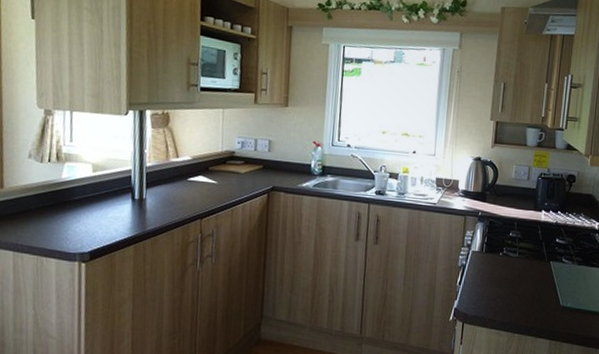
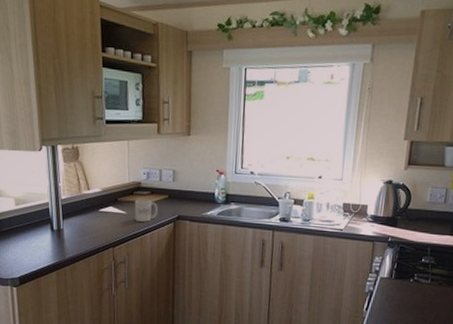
mug: none [226,169,252,193] -> present [134,199,158,222]

